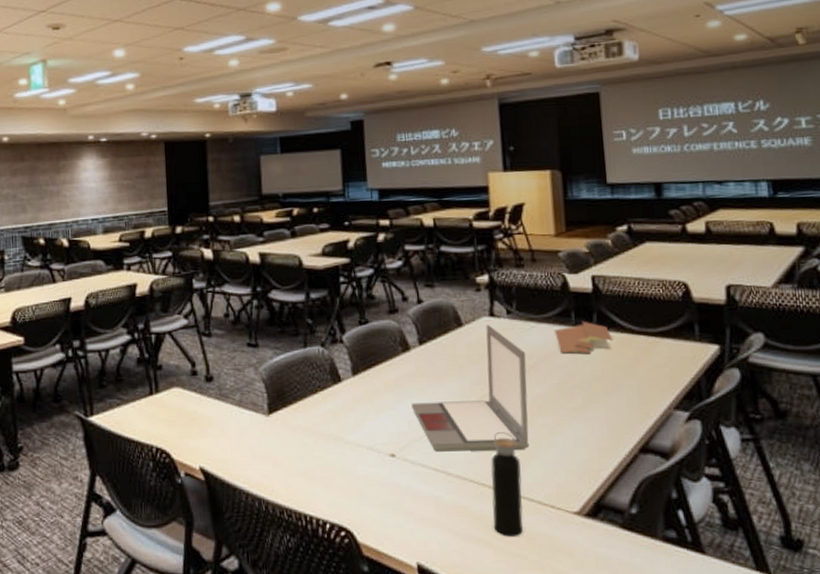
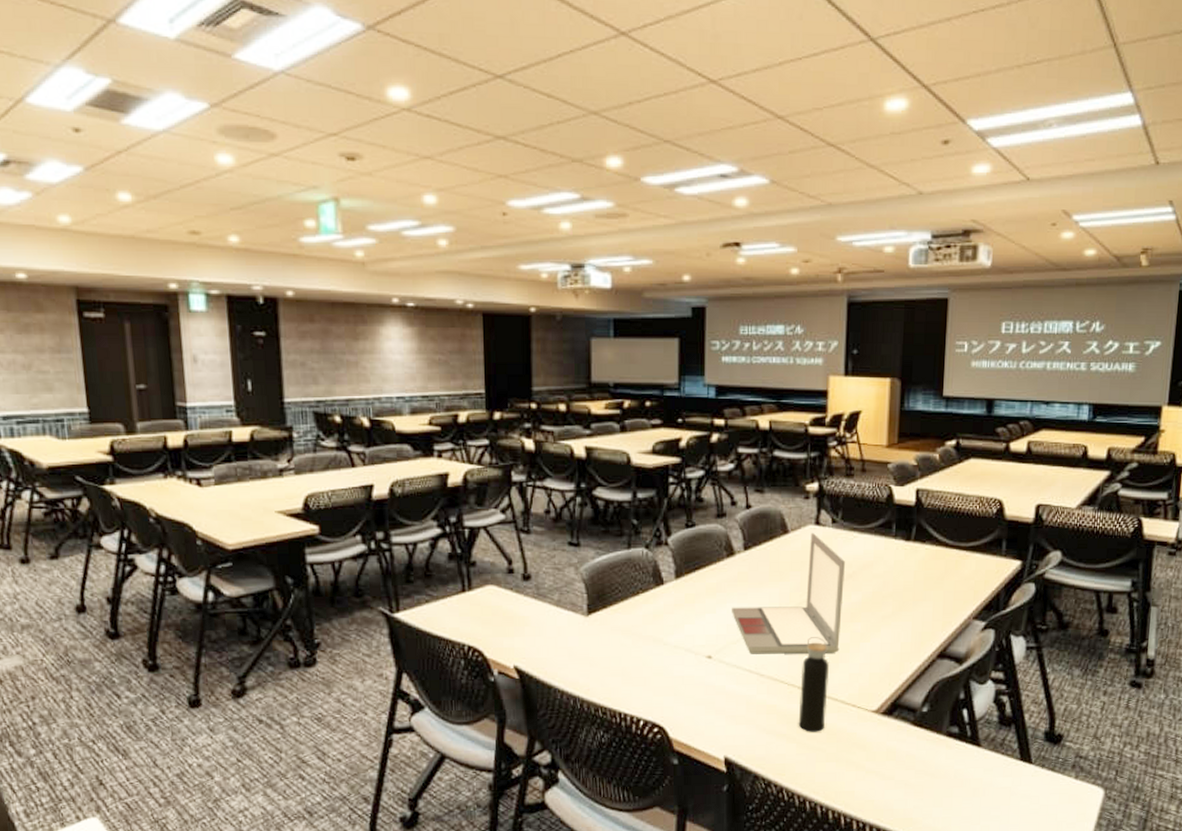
papers: present [555,321,614,354] -> none [875,533,929,565]

